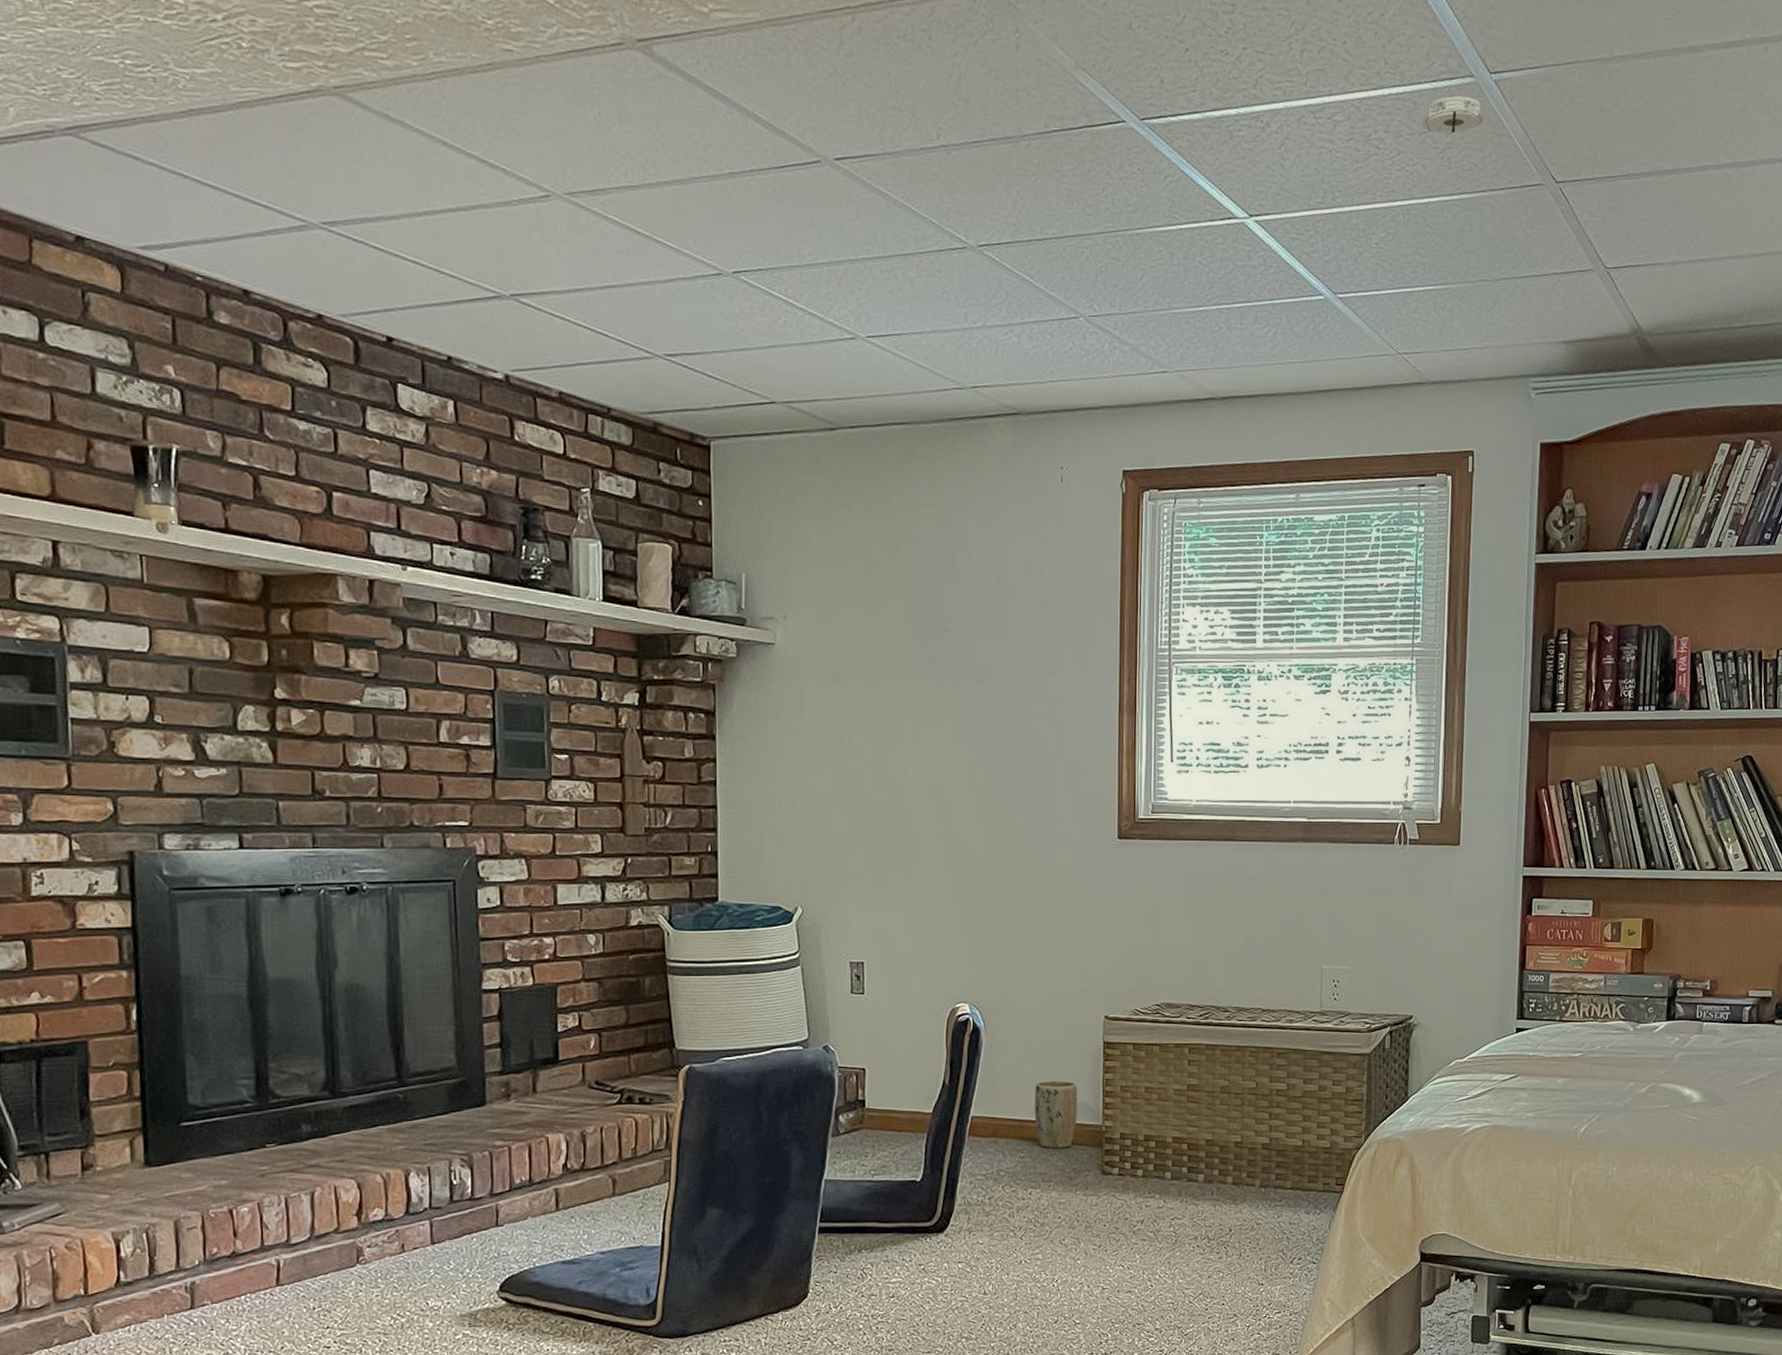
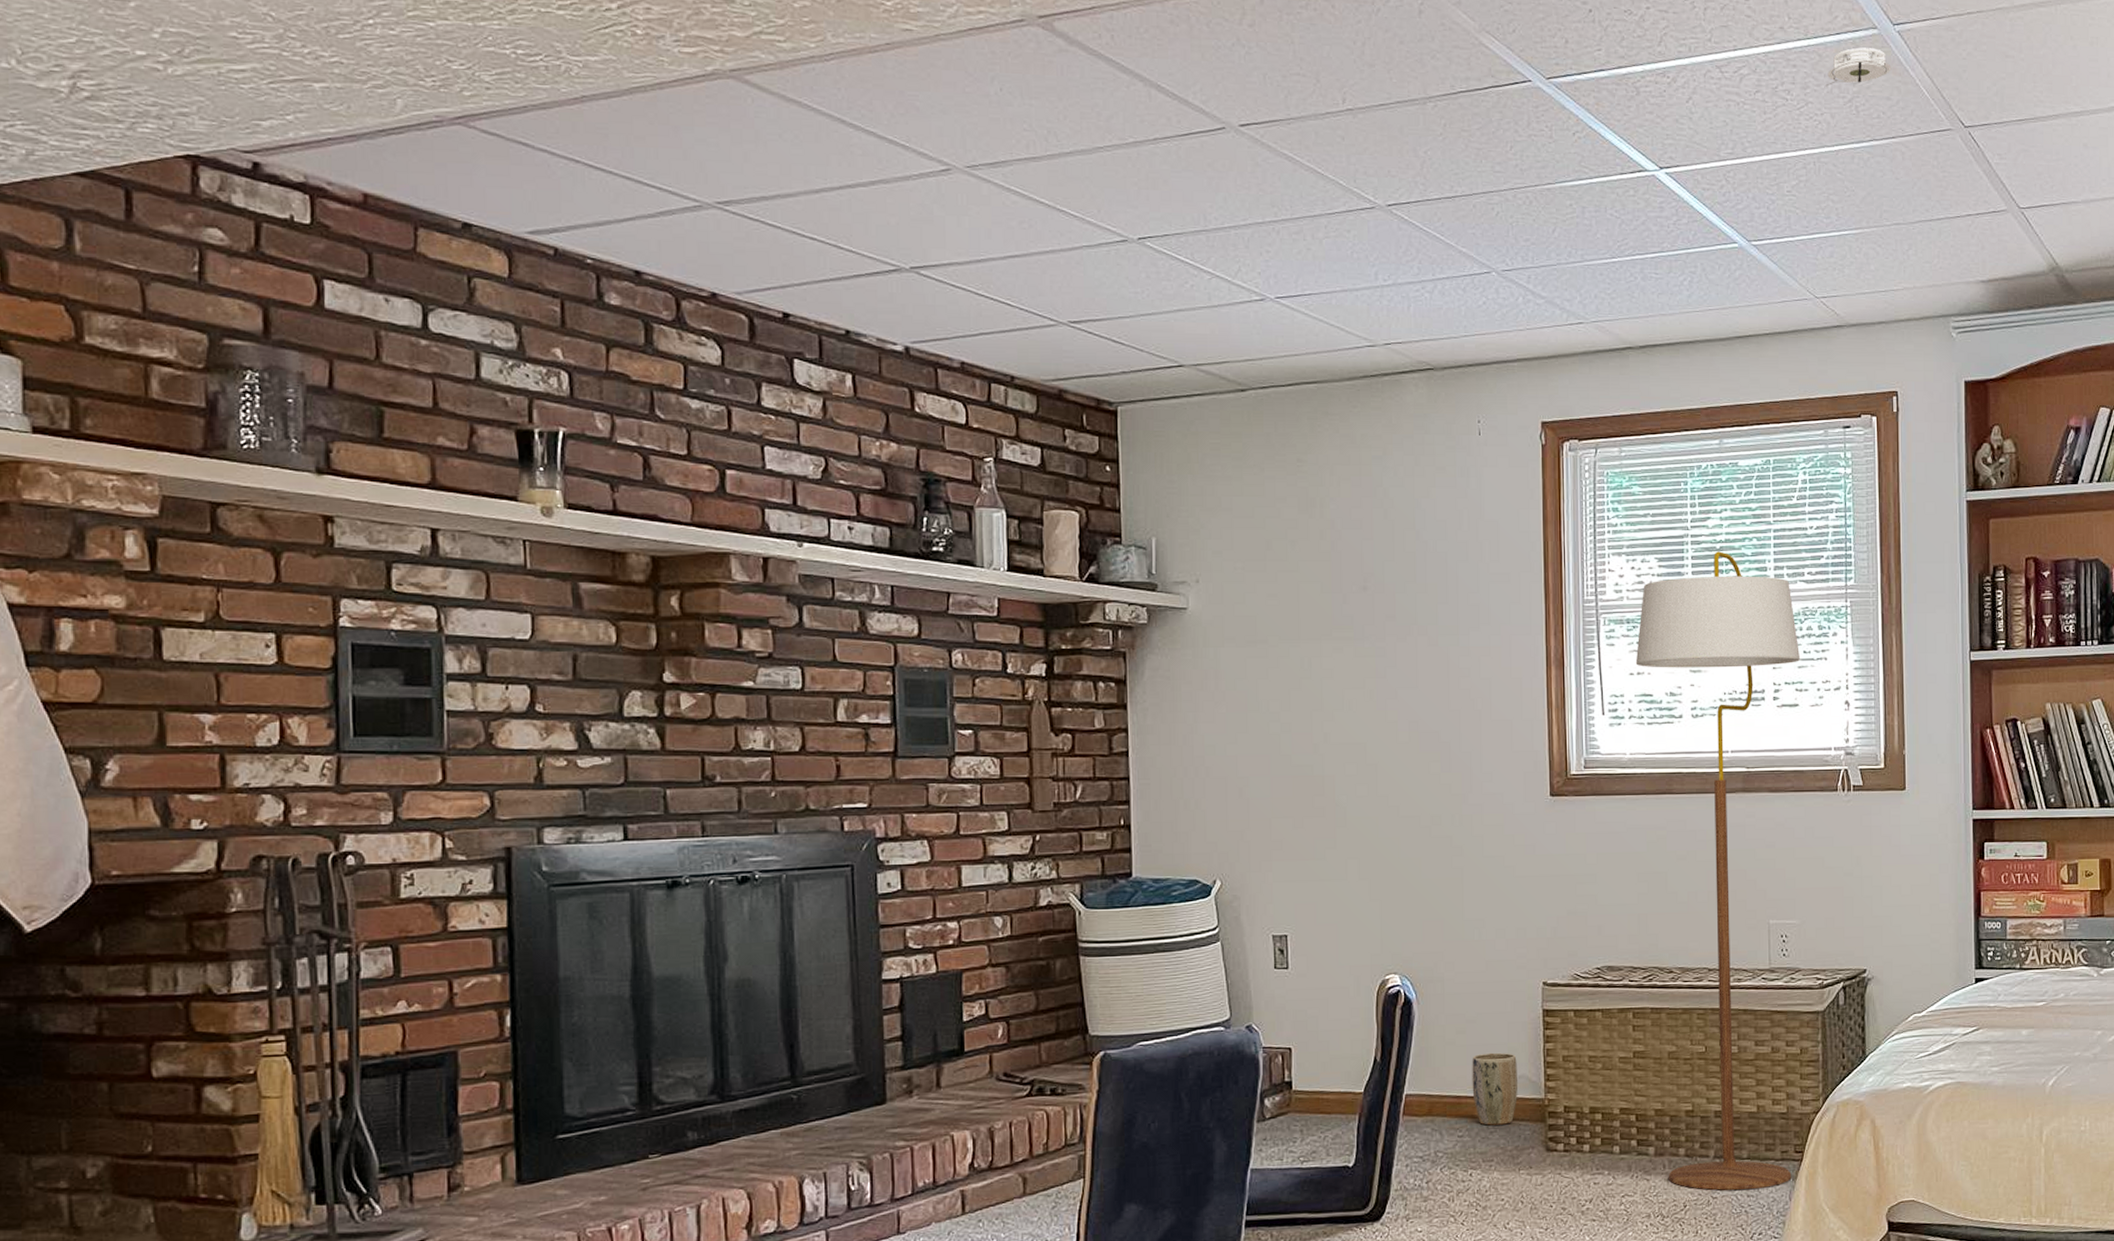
floor lamp: none [1205,605,1365,1217] -> present [1635,551,1801,1190]

